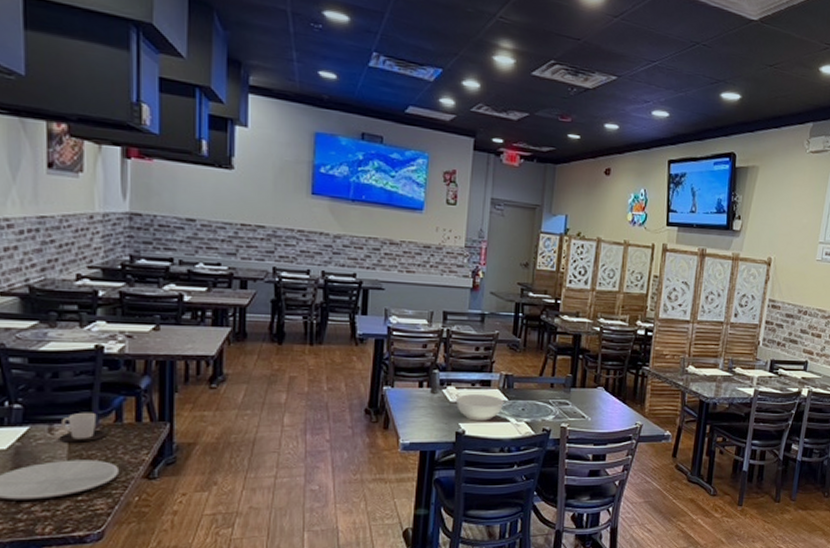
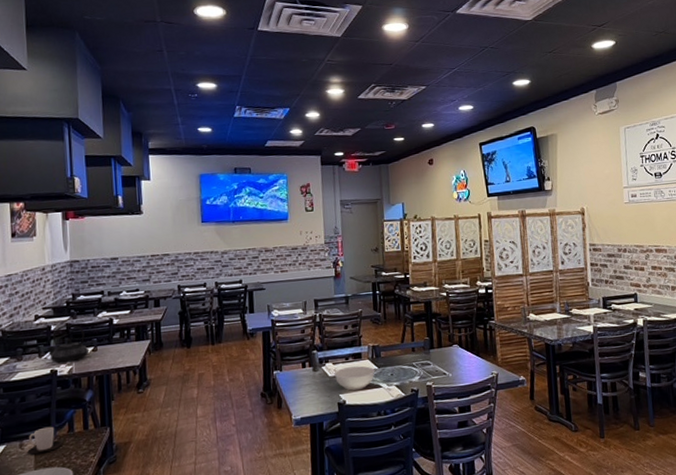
teapot: none [91,293,149,339] -> present [46,324,90,363]

